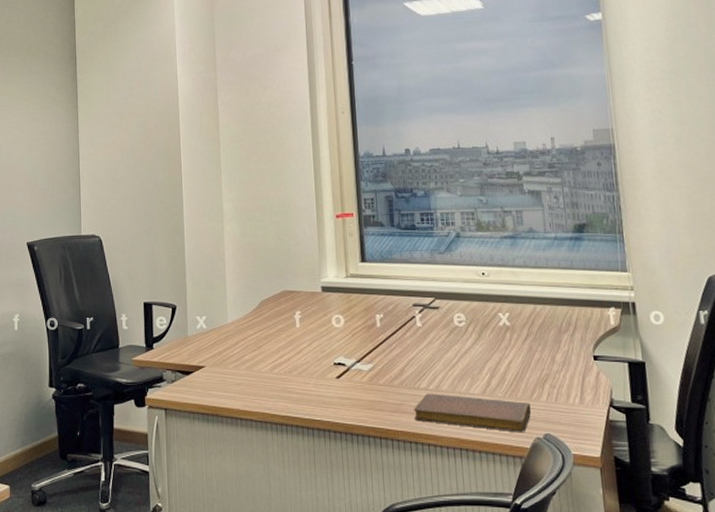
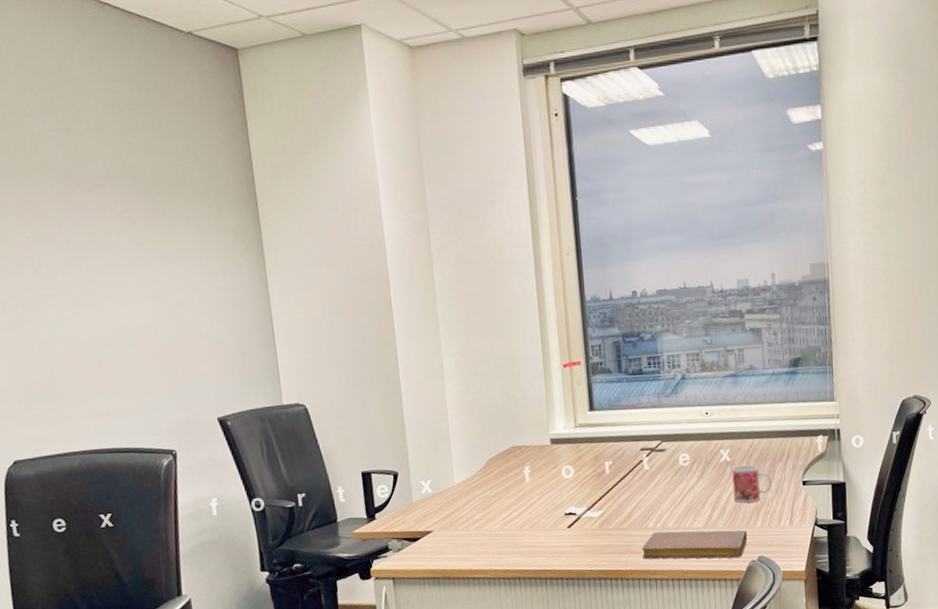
mug: none [511,331,558,373] -> present [732,464,772,503]

